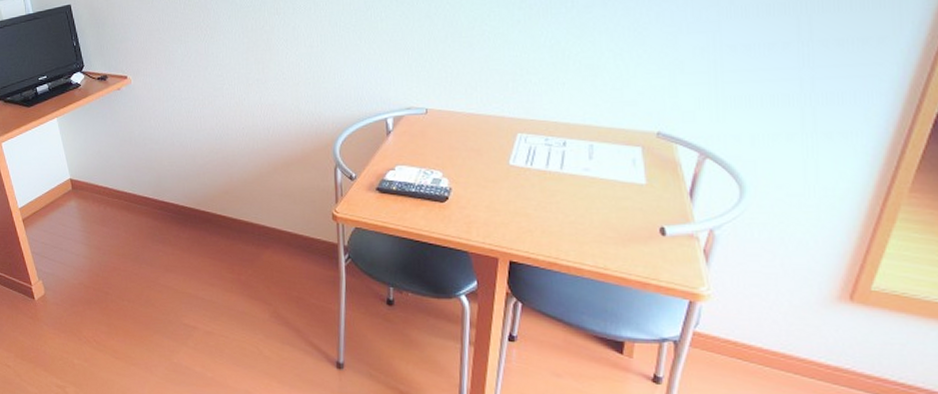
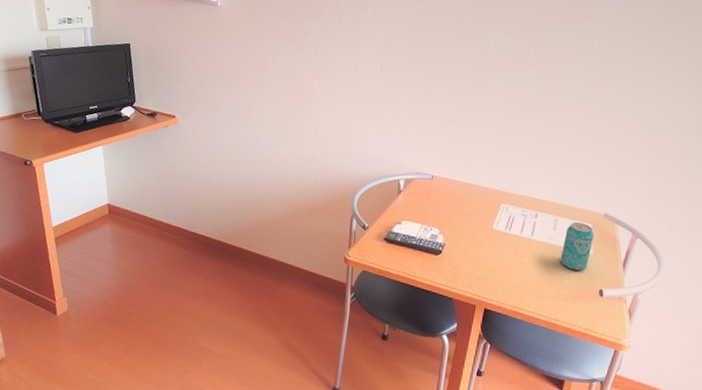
beverage can: none [602,147,646,206] -> present [560,222,594,271]

